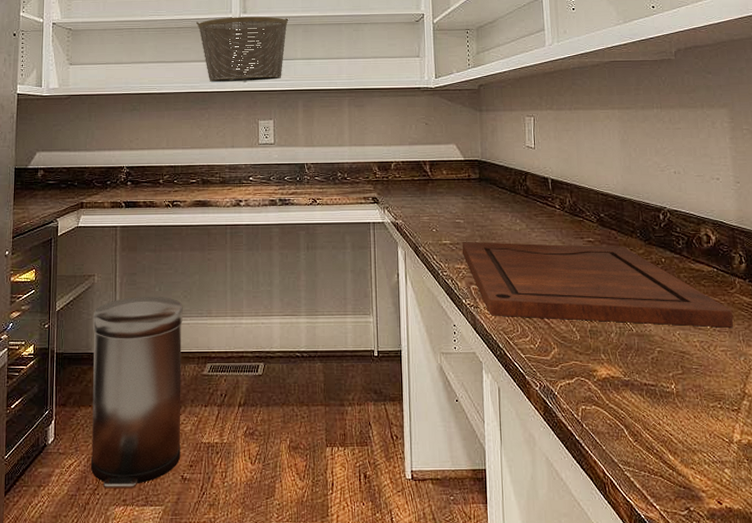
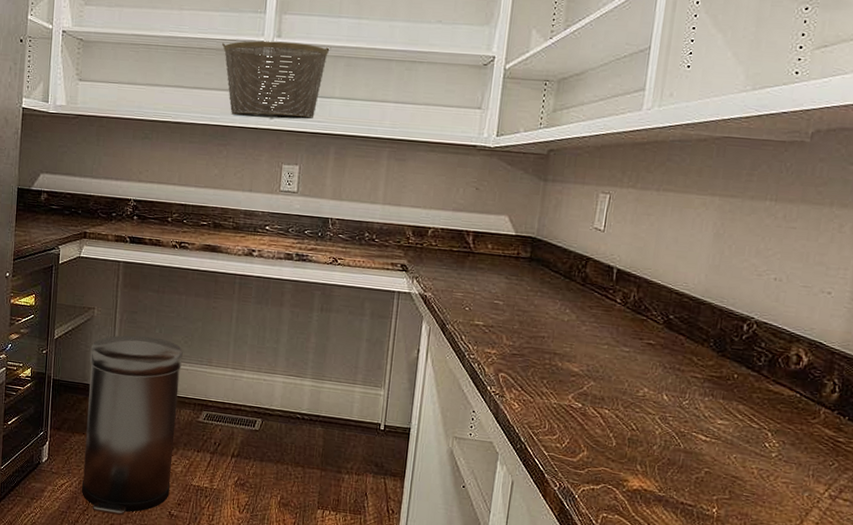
cutting board: present [462,242,734,328] -> none [496,325,808,460]

